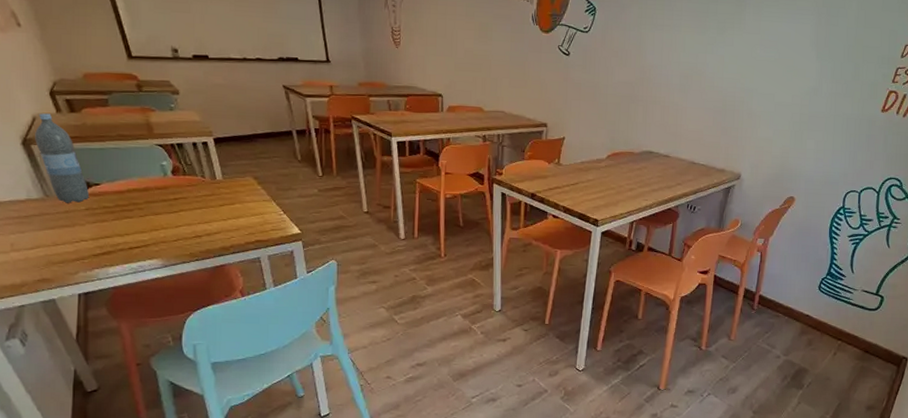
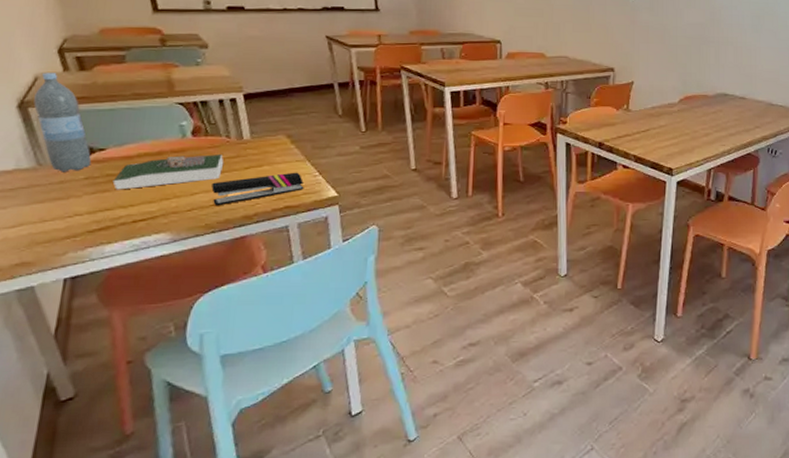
book: none [109,192,202,221] -> present [112,154,224,190]
stapler: none [193,210,272,238] -> present [211,172,304,206]

